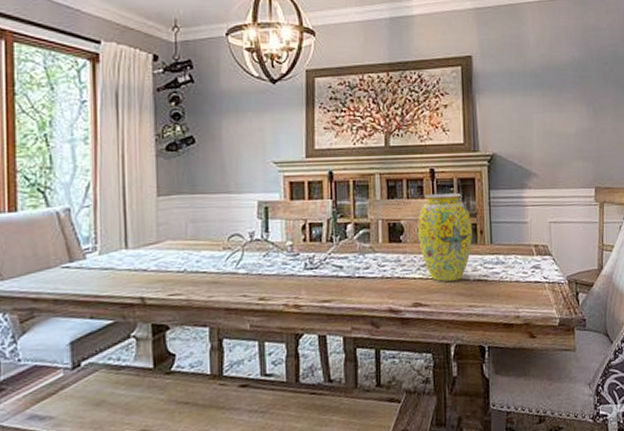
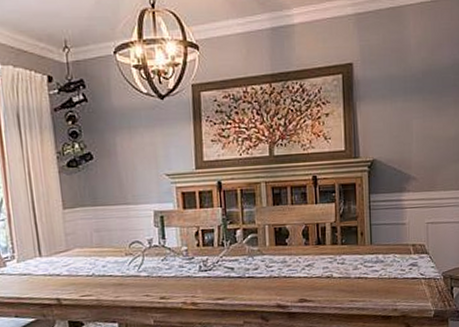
vase: present [417,193,473,282] -> none [301,198,354,280]

